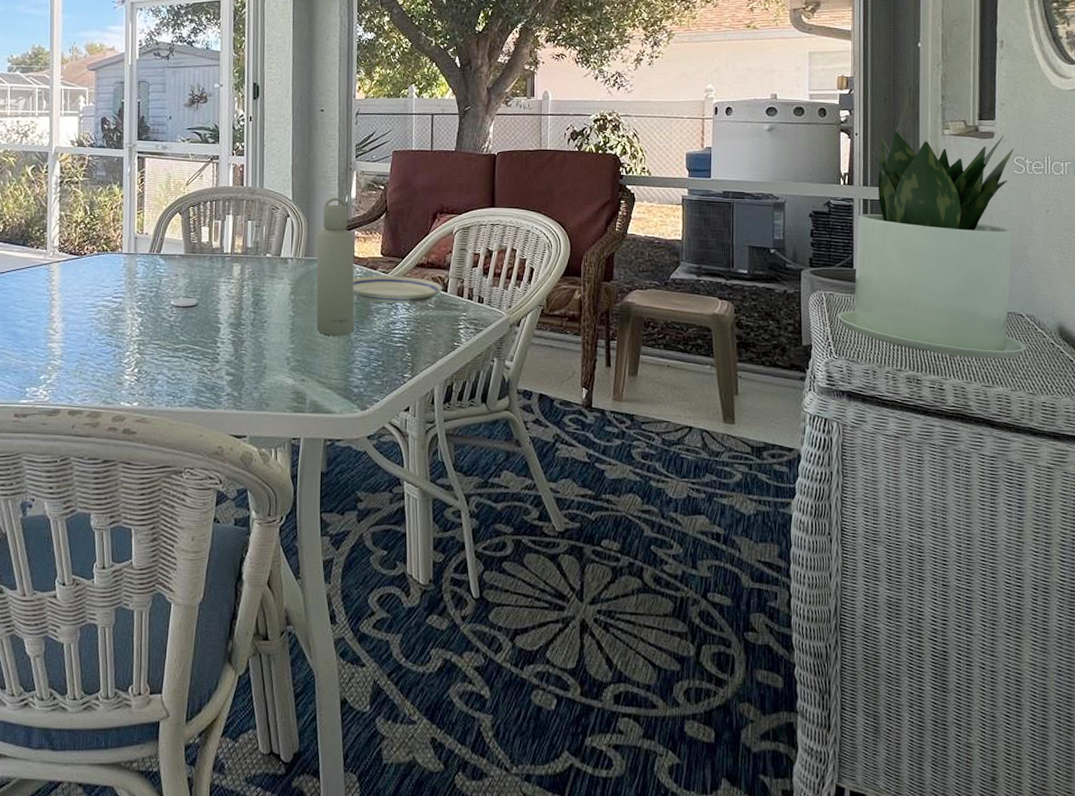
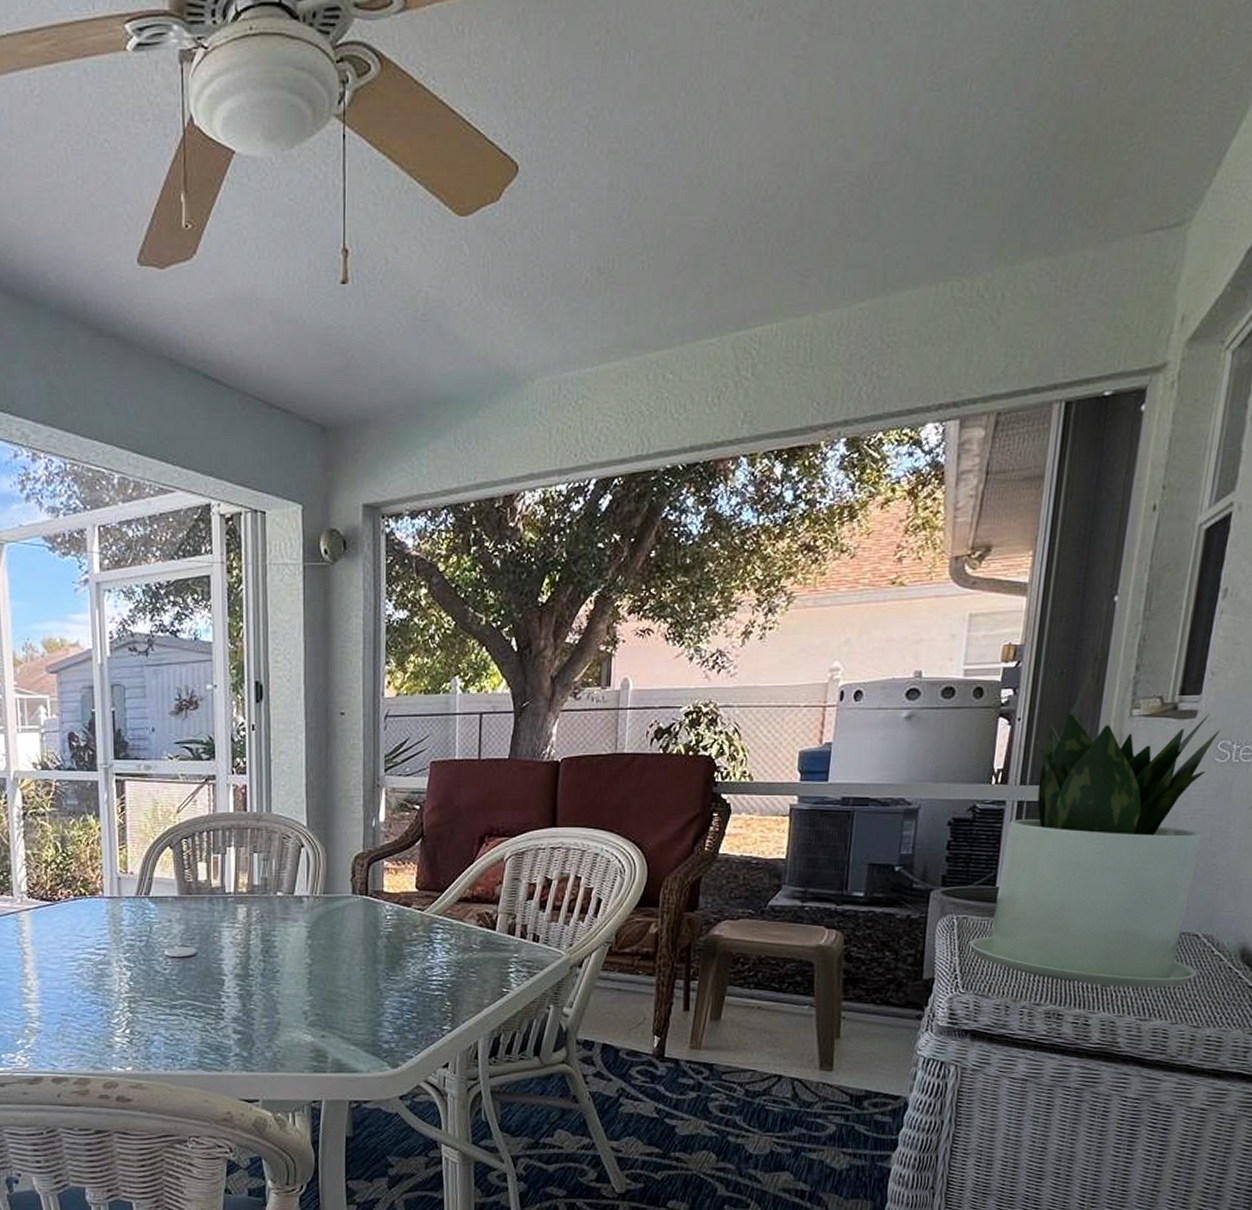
bottle: present [316,197,355,336] -> none [337,821,384,985]
plate: present [352,275,443,304] -> none [381,913,491,946]

